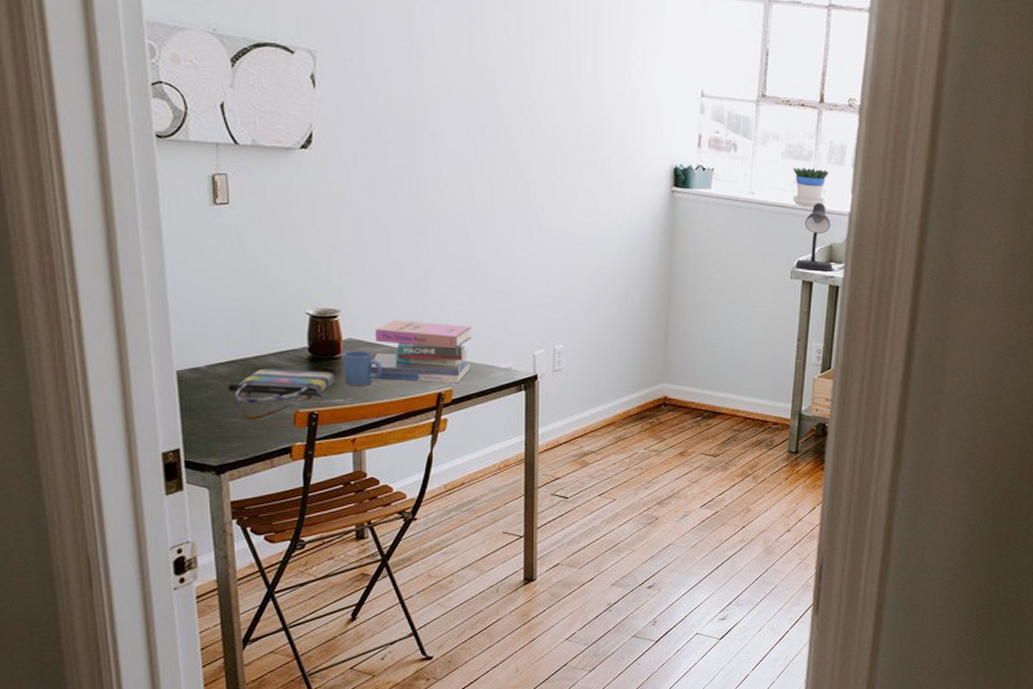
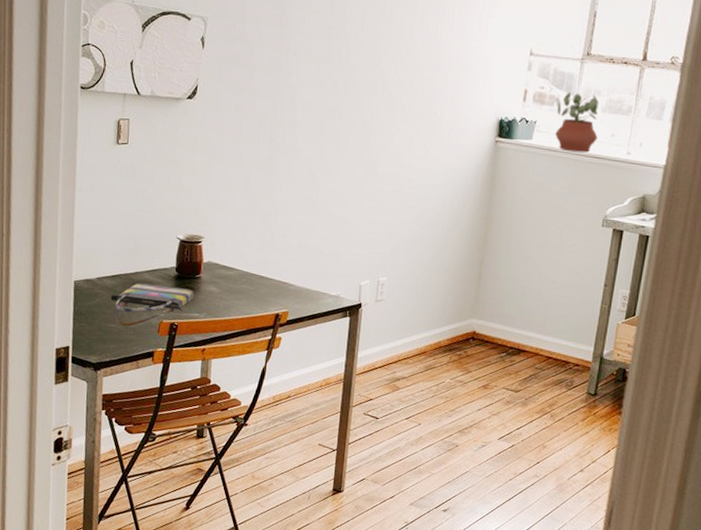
mug: present [342,350,383,387] -> none [201,271,233,304]
books: present [370,319,472,384] -> none [222,247,309,307]
potted plant: none [735,136,779,202] -> present [555,92,599,153]
flowerpot: present [793,167,829,208] -> none [610,121,647,160]
desk lamp: present [795,202,834,272] -> none [607,154,645,222]

